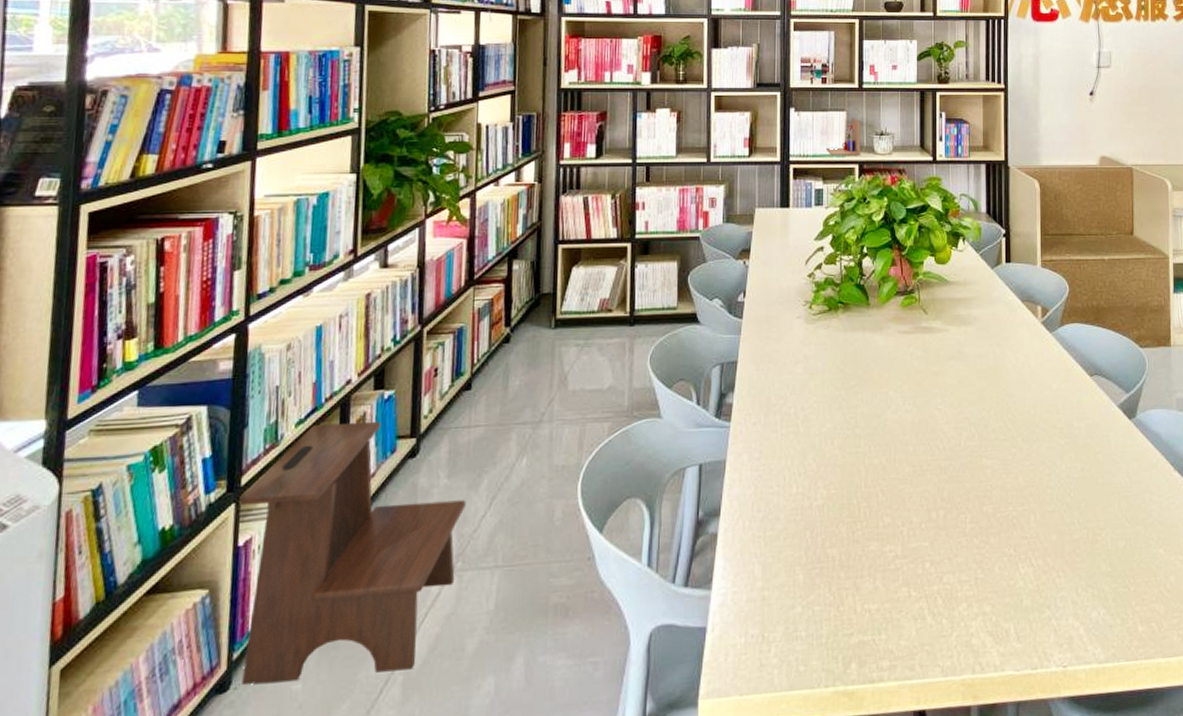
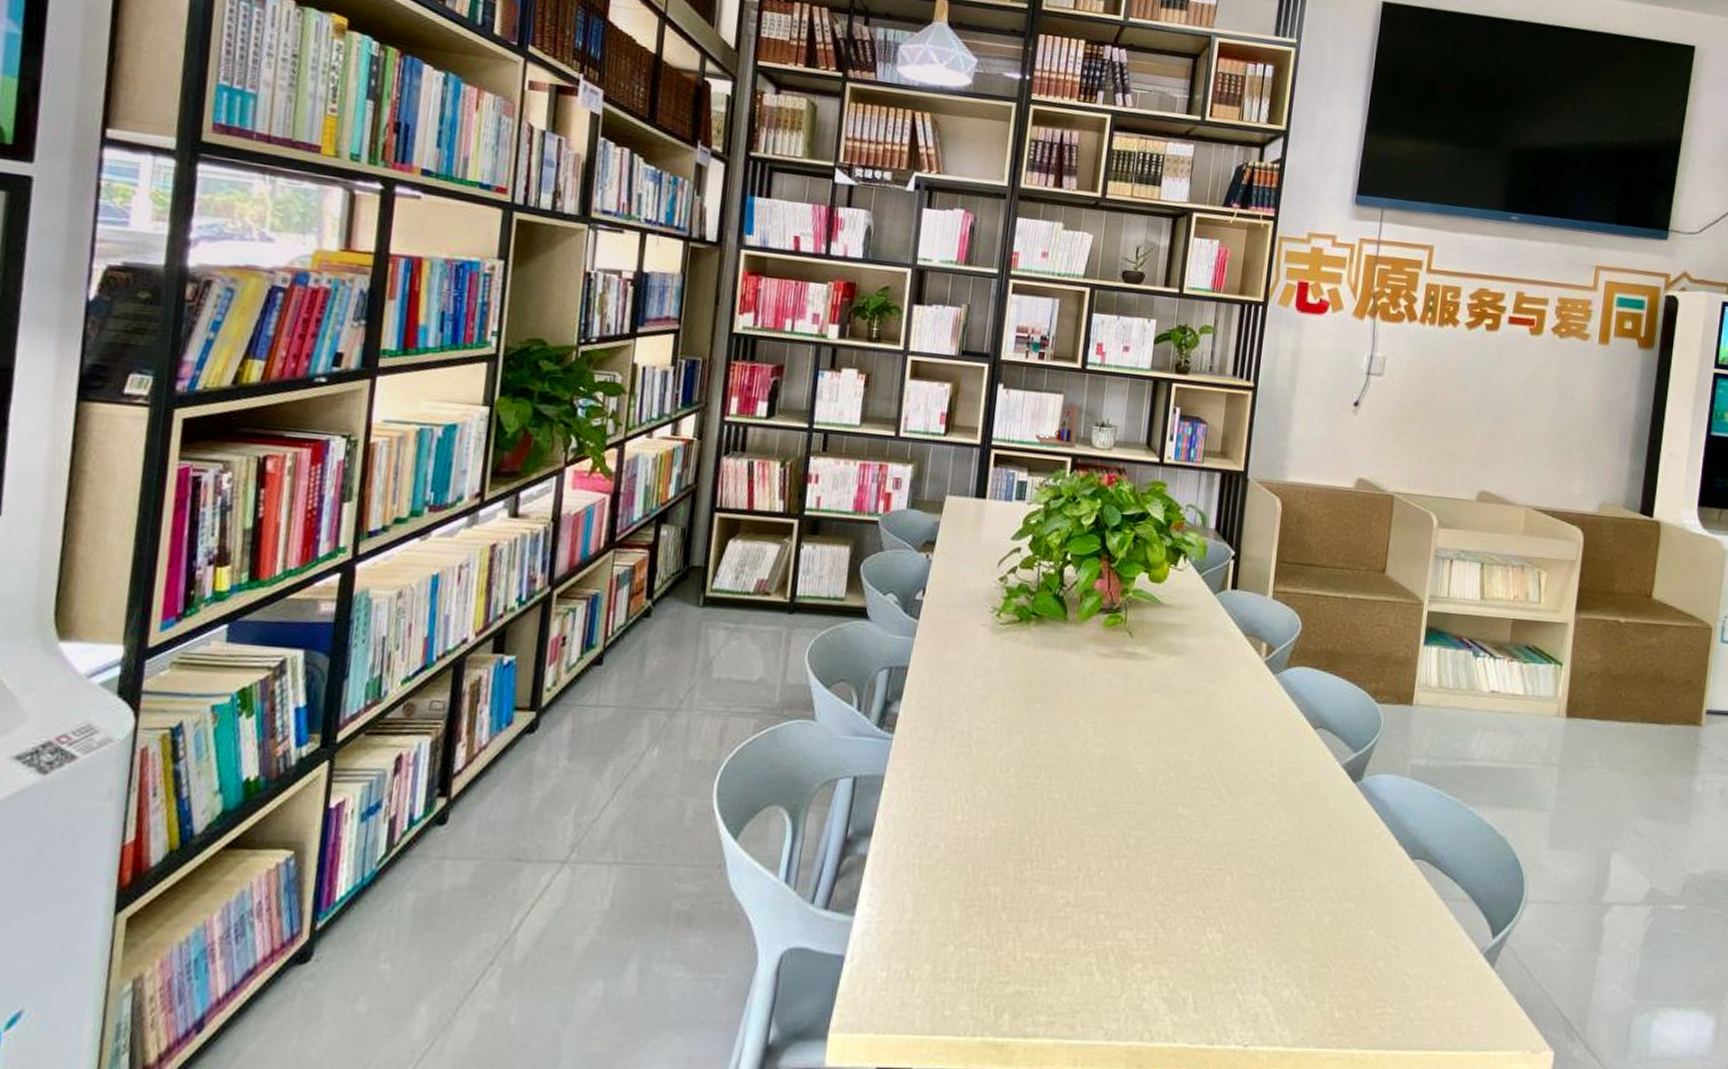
step stool: present [239,421,466,686] -> none [324,685,587,963]

